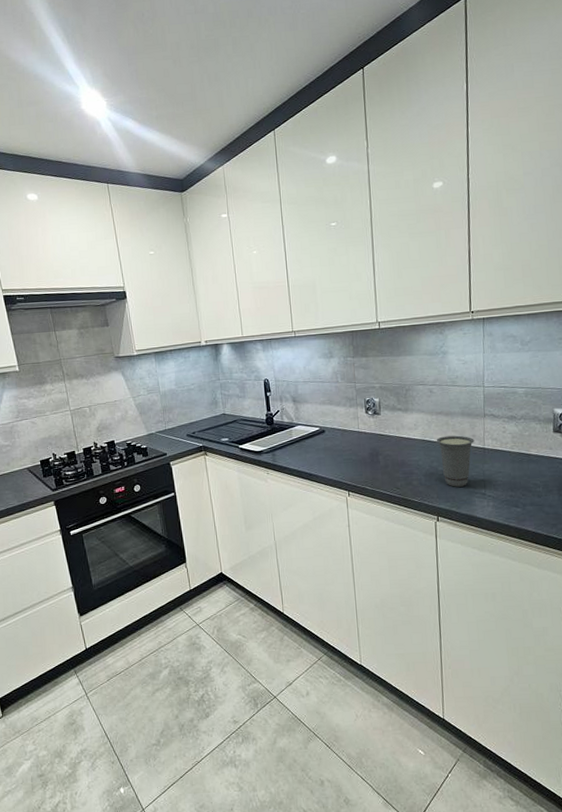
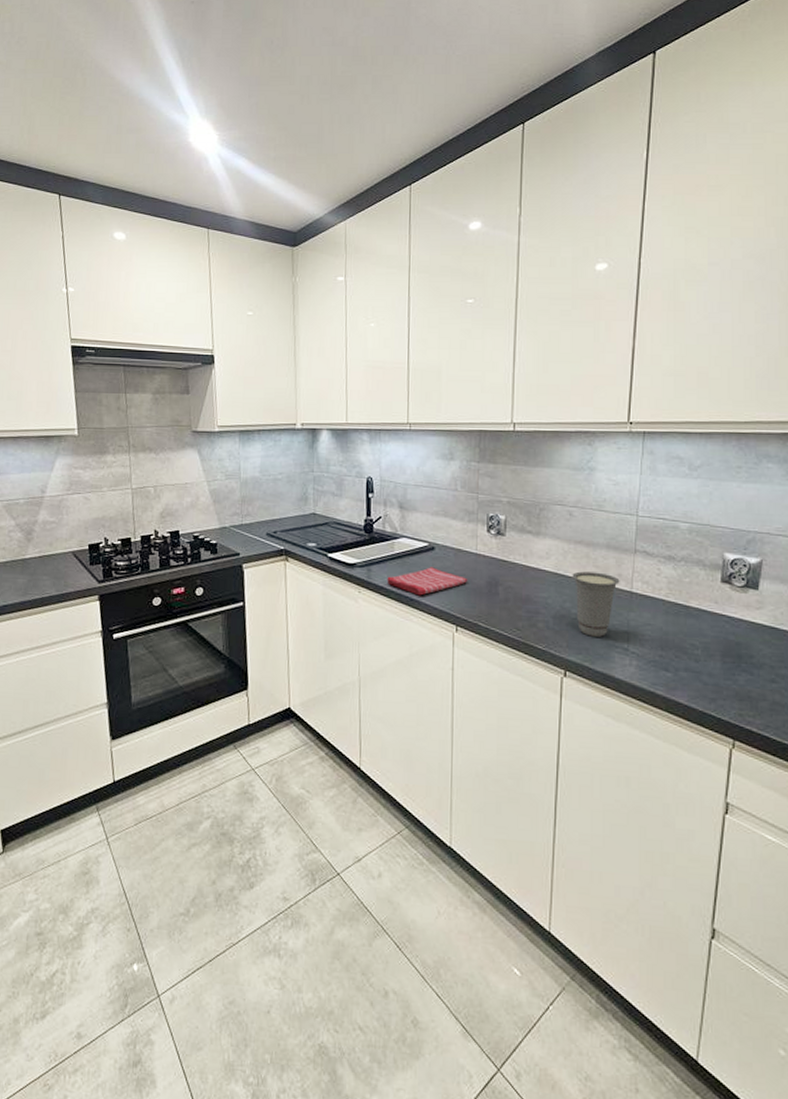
dish towel: none [289,446,354,471] -> present [387,567,468,596]

